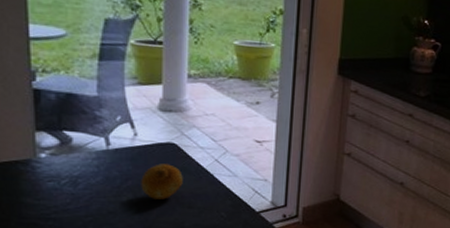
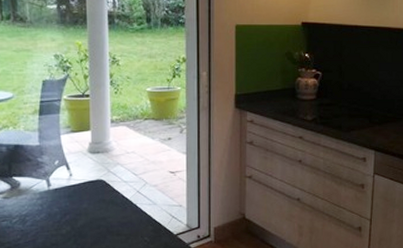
fruit: present [141,163,183,200] -> none [77,198,111,230]

